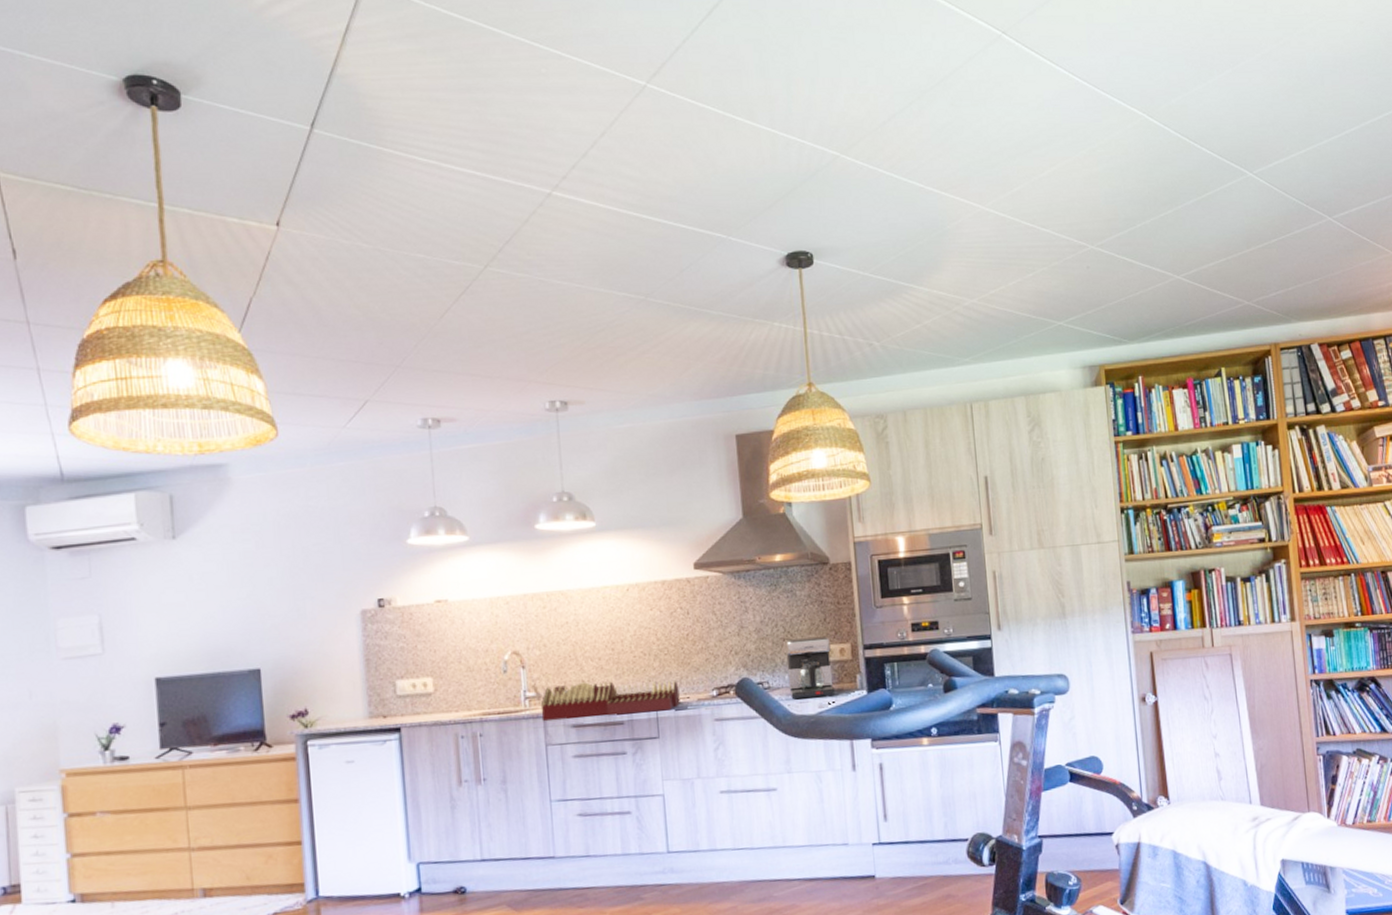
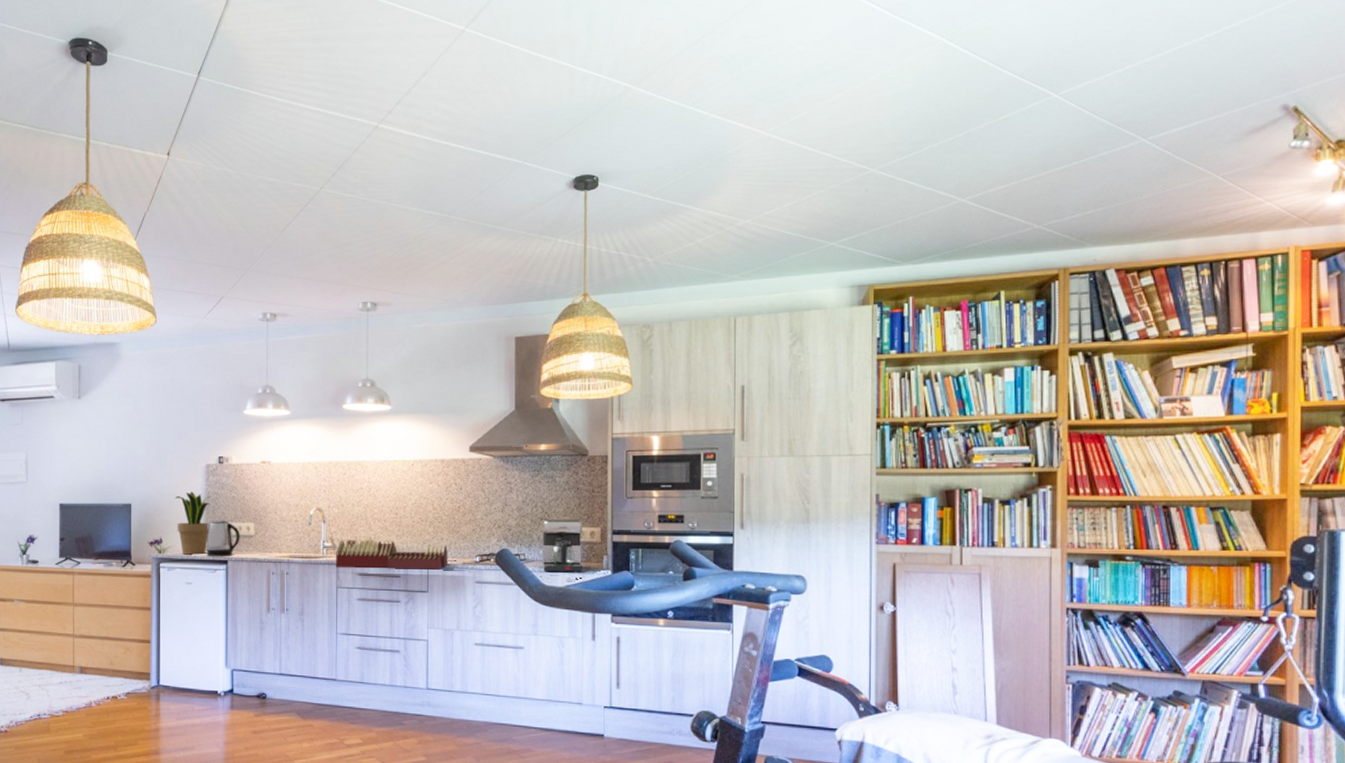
potted plant: none [321,646,372,727] -> present [175,492,211,555]
kettle: none [367,677,415,726] -> present [206,520,240,557]

